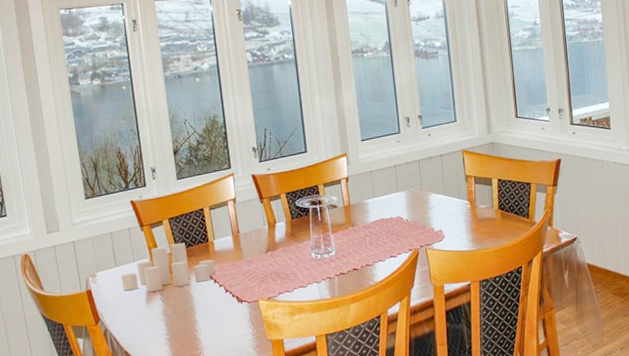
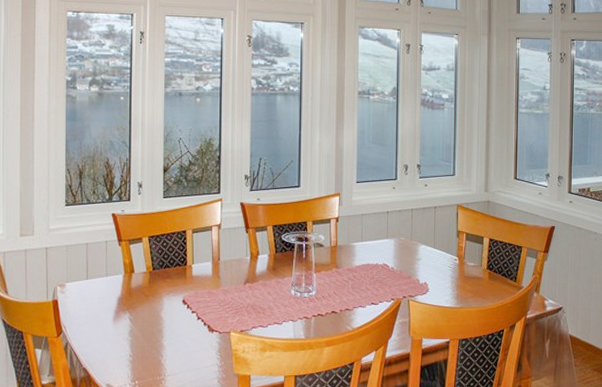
candle: present [120,242,216,292] -> none [90,263,190,310]

